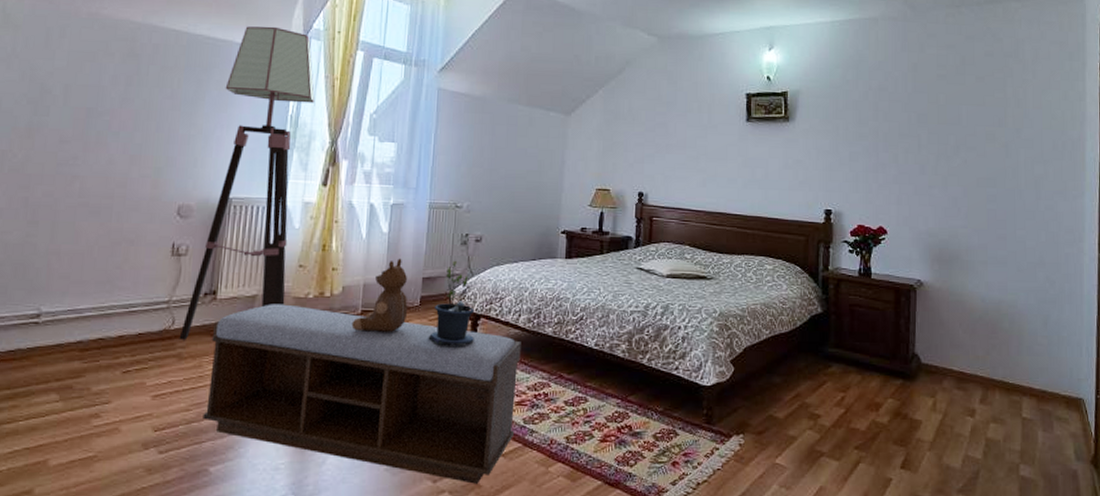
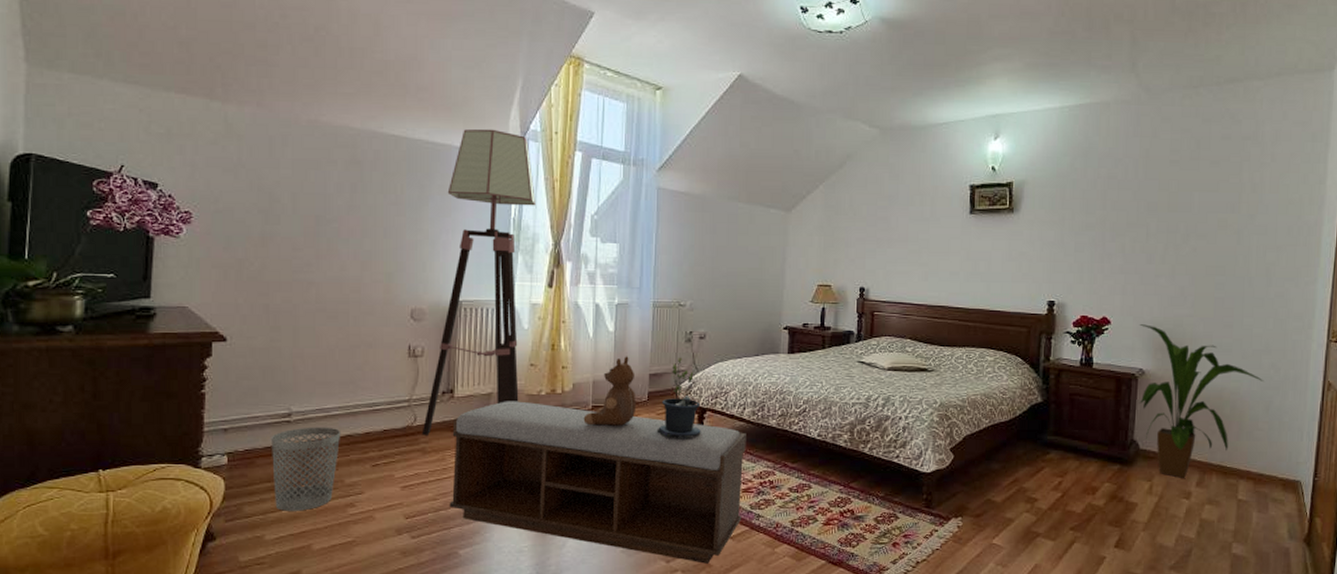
wastebasket: none [12,329,93,422] -> present [272,427,341,511]
house plant: none [915,235,1040,394] -> present [1139,324,1264,478]

